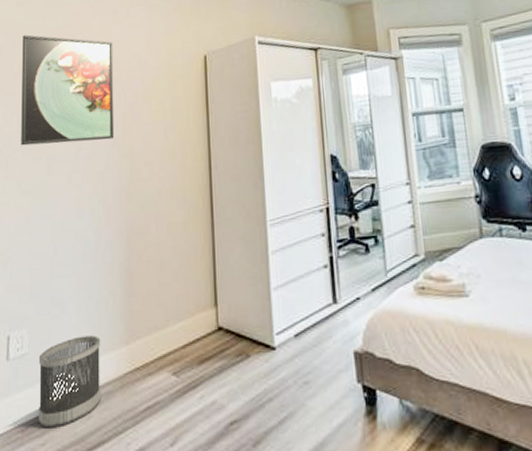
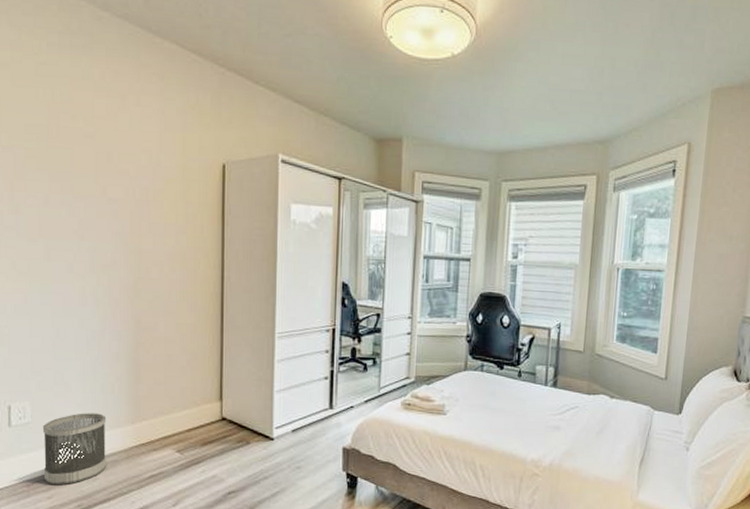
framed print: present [21,35,115,146] -> none [10,103,122,234]

